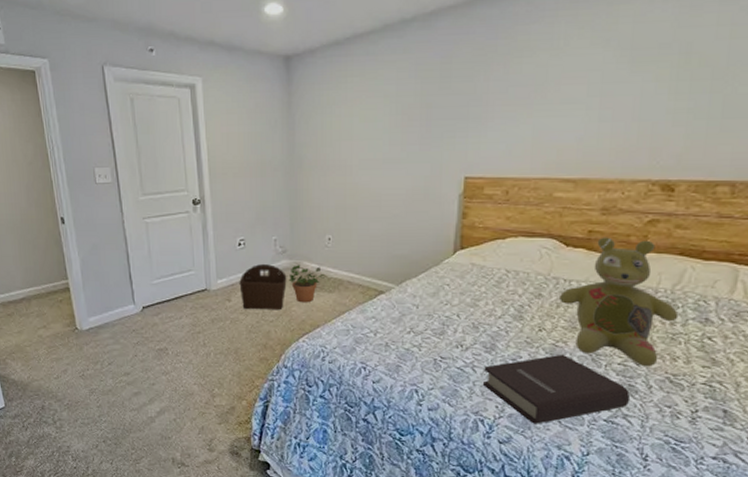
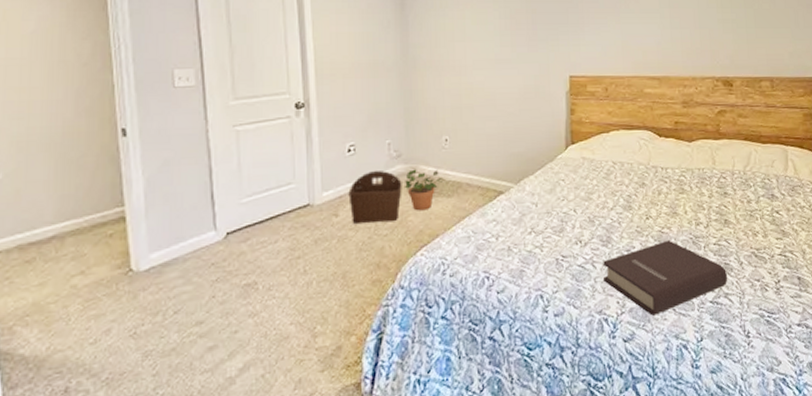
stuffed bear: present [558,237,679,367] -> none [659,127,752,245]

